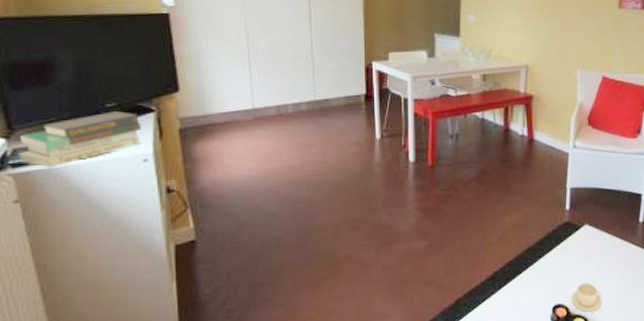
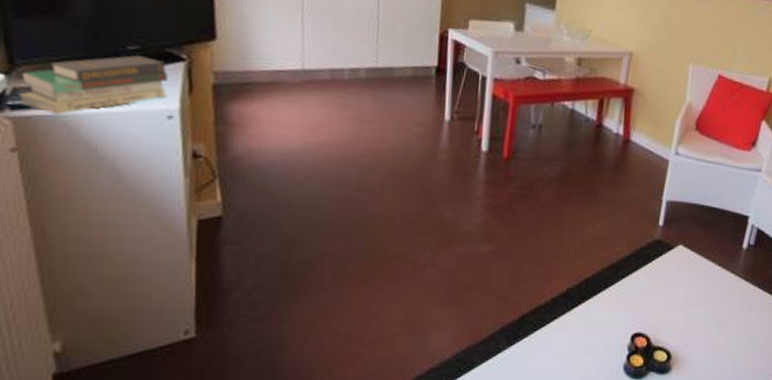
teacup: present [571,282,602,313] -> none [653,311,690,345]

